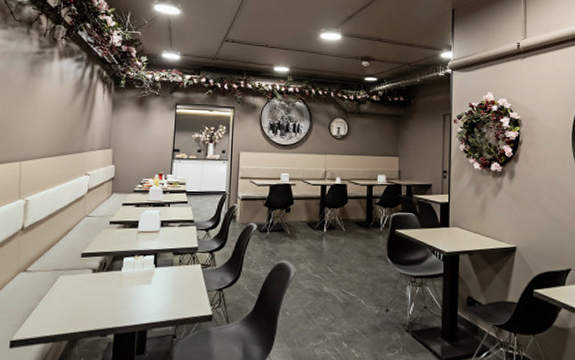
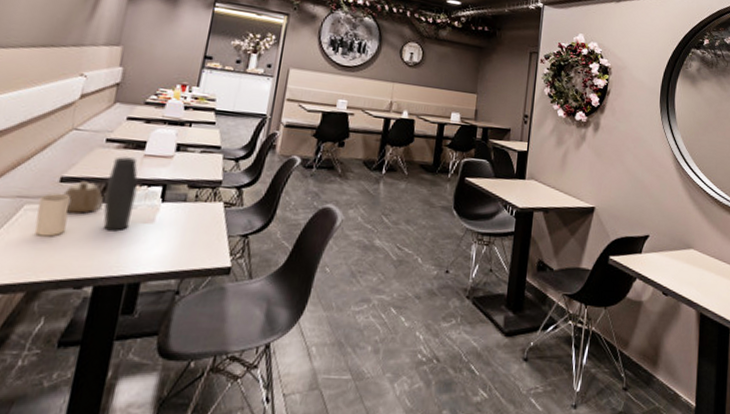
cup: none [68,266,91,299] -> present [34,194,70,237]
sugar bowl: none [84,255,114,280] -> present [62,181,104,214]
vase: none [113,234,136,292] -> present [103,156,138,232]

